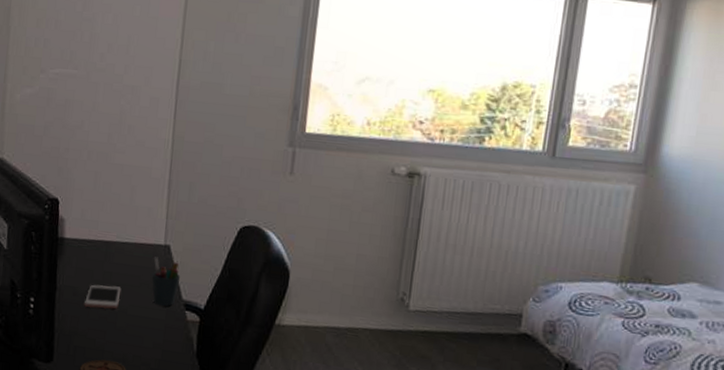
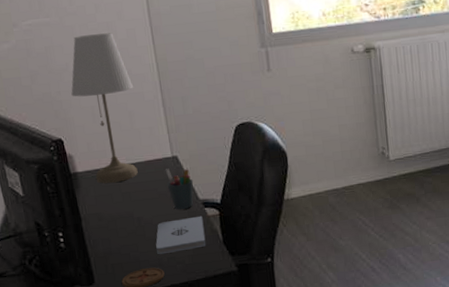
desk lamp: none [79,94,144,259] -> present [71,33,138,184]
cell phone: present [84,284,122,309] -> none [111,202,144,229]
notepad: none [124,314,181,354] -> present [156,215,206,255]

